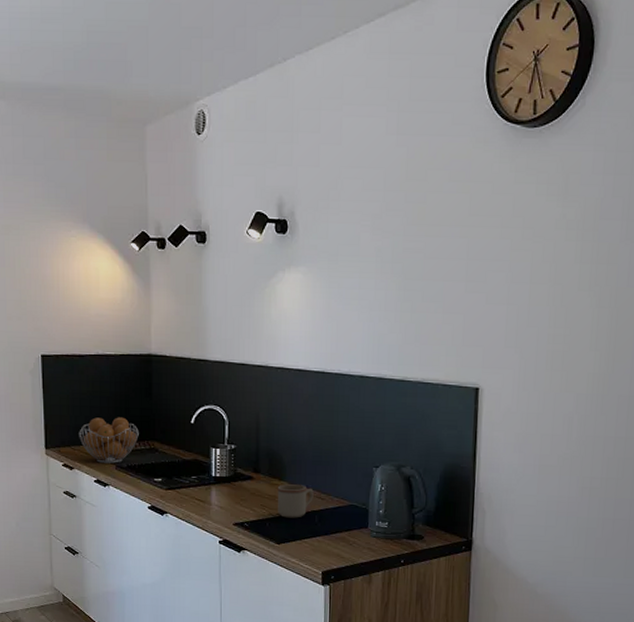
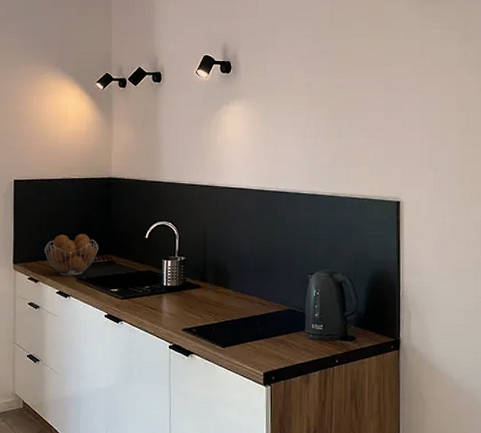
mug: present [277,484,314,518] -> none [222,292,255,323]

